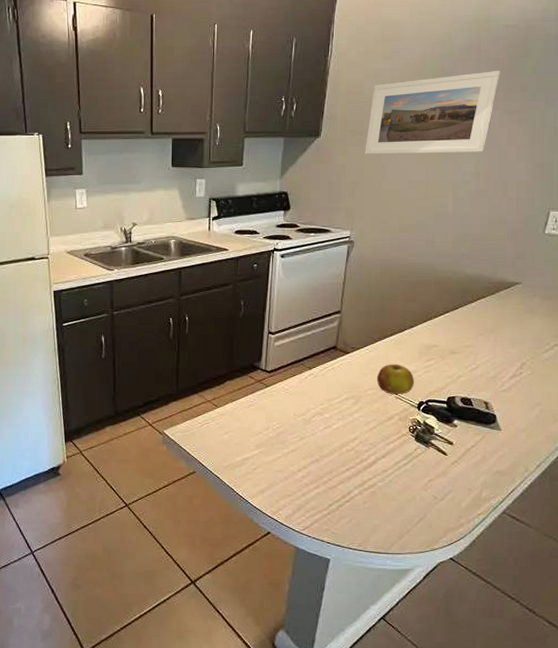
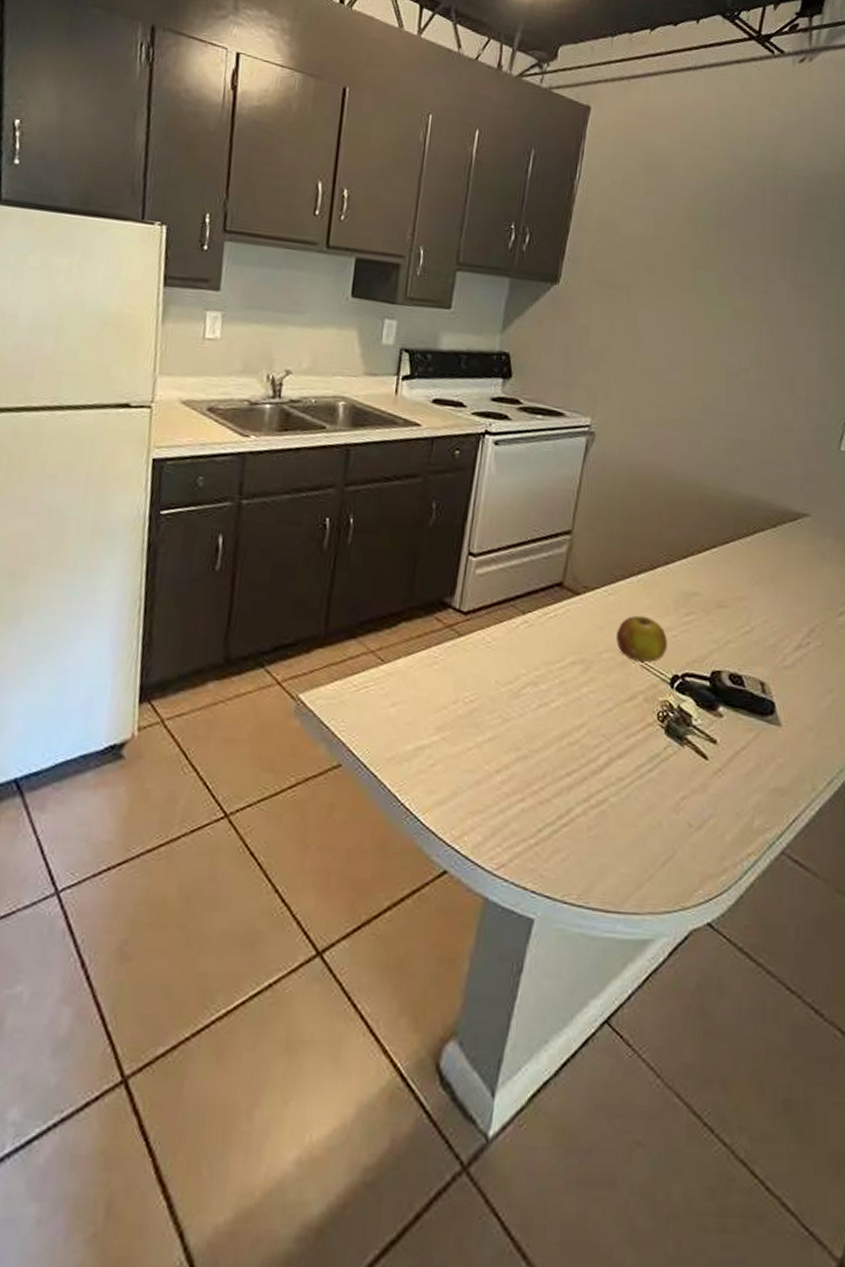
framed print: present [365,70,500,154] -> none [616,225,789,333]

